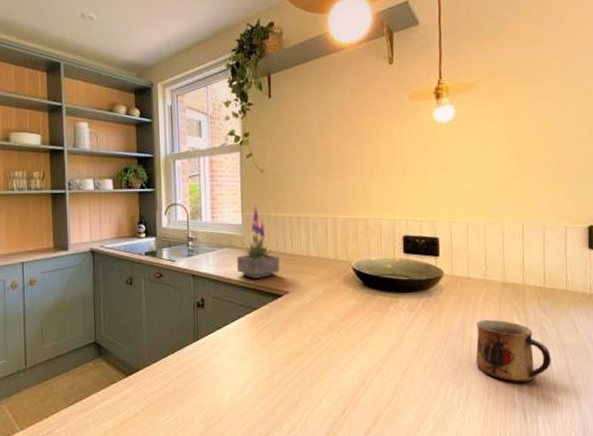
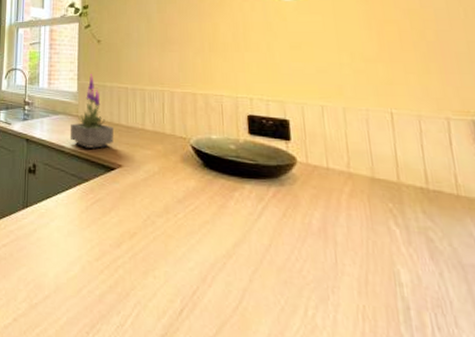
mug: present [475,319,551,382] -> none [341,220,447,308]

